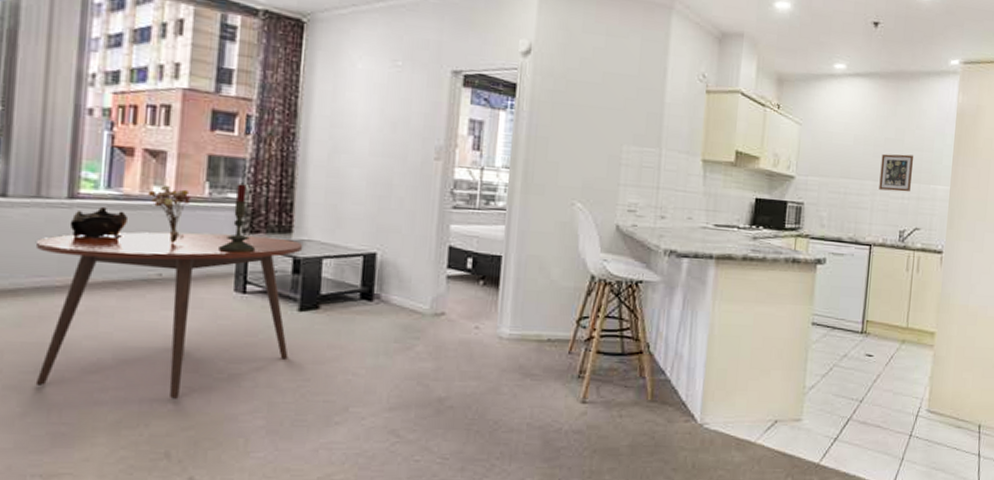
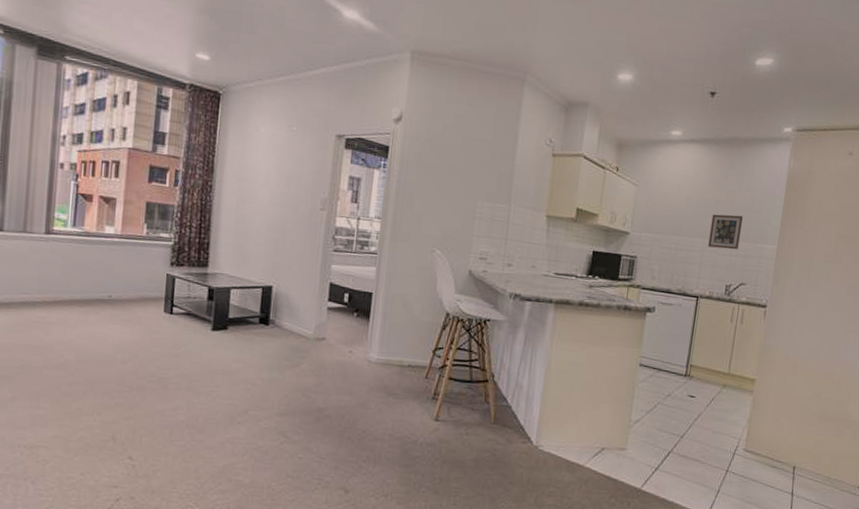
dining table: present [35,232,303,399] -> none [21,261,216,395]
decorative bowl: present [69,206,129,239] -> none [46,241,88,267]
bouquet: present [147,184,192,244] -> none [102,225,134,272]
candle: present [219,182,256,253] -> none [153,225,181,282]

